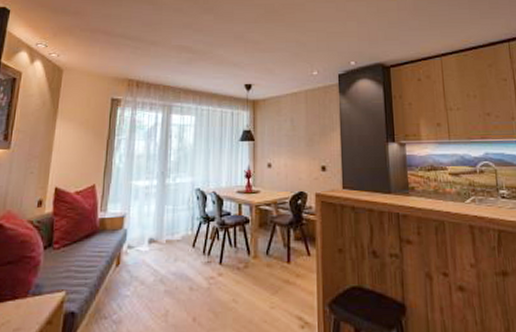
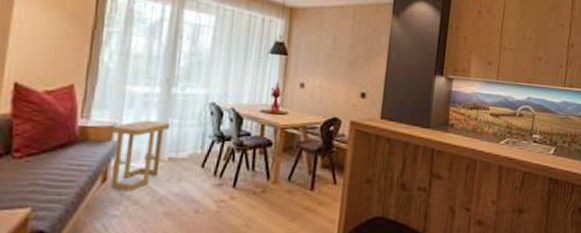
side table: none [122,208,167,273] -> present [110,120,171,192]

